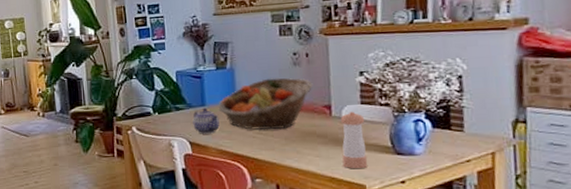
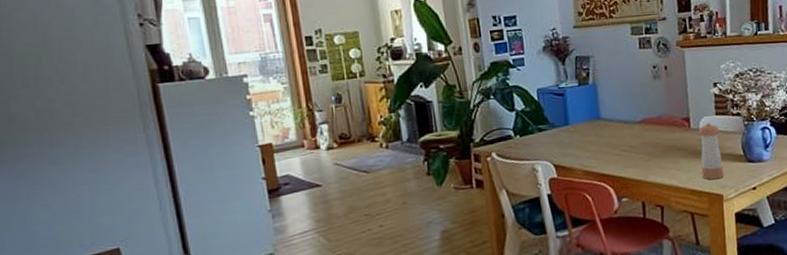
teapot: present [193,107,220,134] -> none [556,126,584,156]
fruit basket: present [218,77,313,131] -> none [582,91,673,148]

